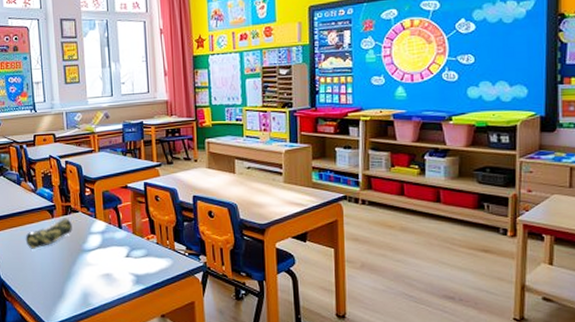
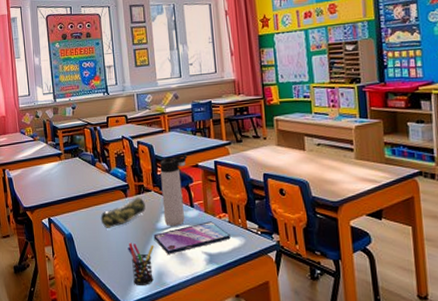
pen holder: none [53,263,81,306] -> present [128,242,154,285]
video game case: none [80,242,158,275] -> present [153,221,230,254]
thermos bottle: none [88,175,117,247] -> present [160,154,188,226]

